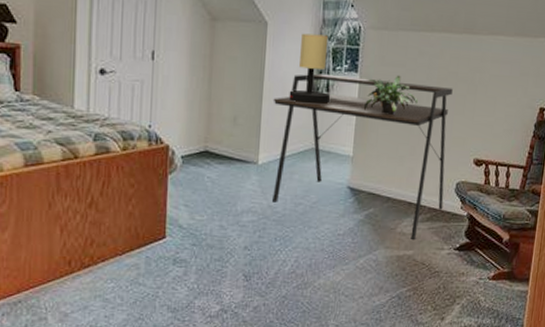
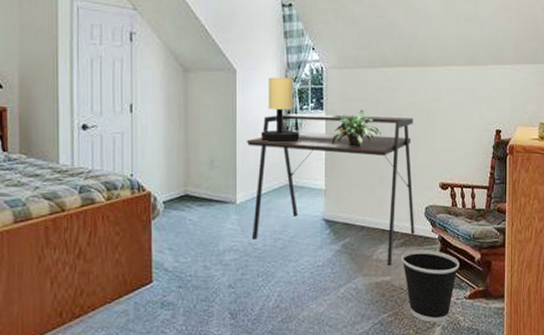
wastebasket: none [426,225,487,300] -> present [401,249,460,323]

